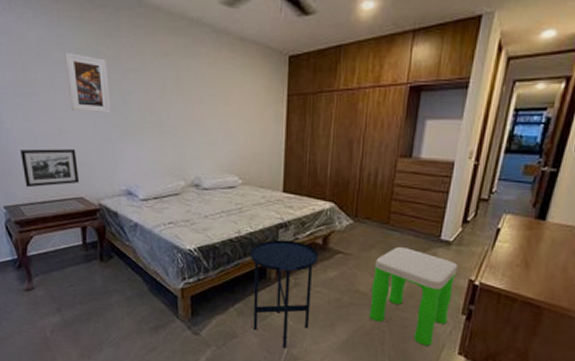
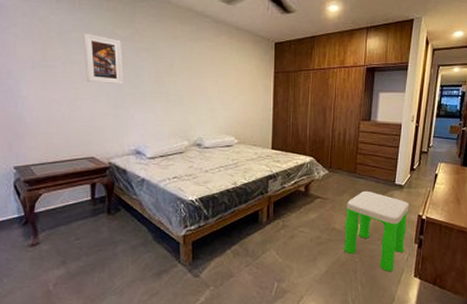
picture frame: present [20,149,79,188] -> none [35,114,91,149]
side table: present [250,240,318,348] -> none [245,189,301,283]

